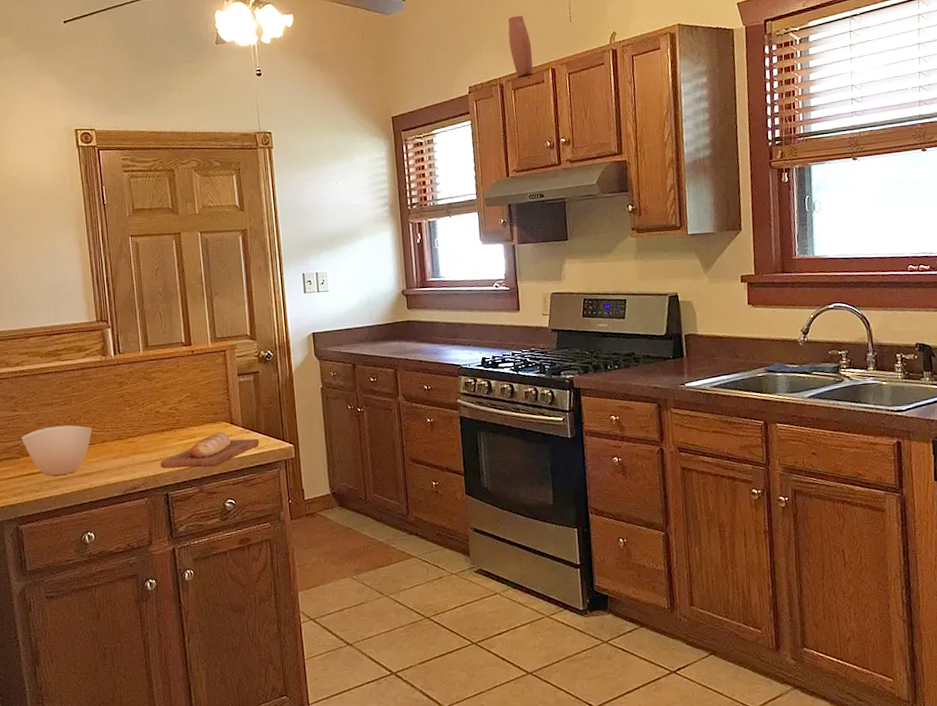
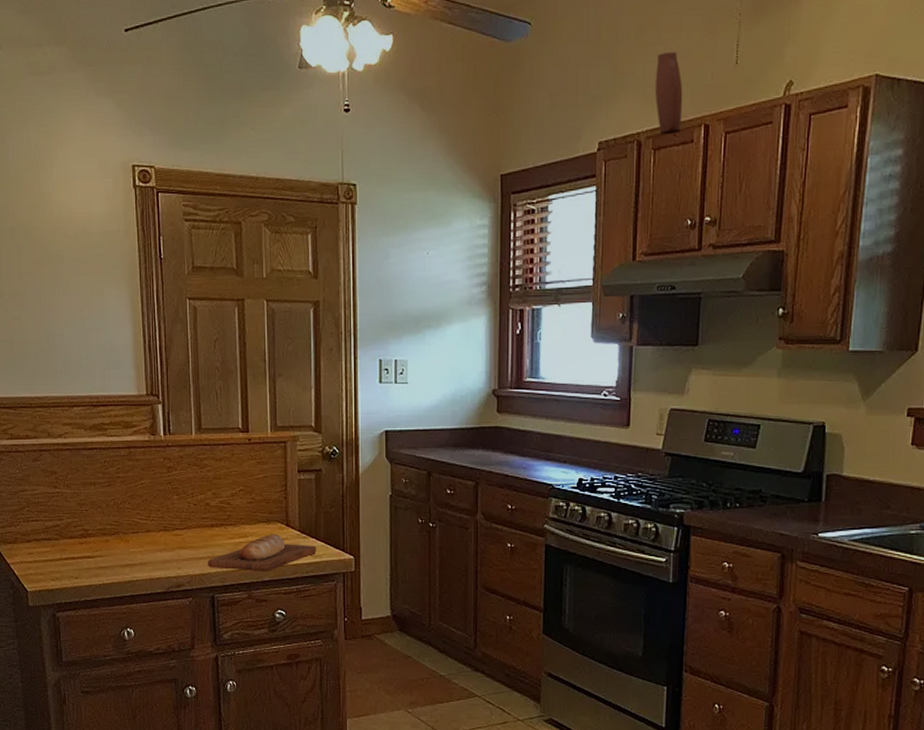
bowl: present [21,425,93,476] -> none [61,508,137,563]

